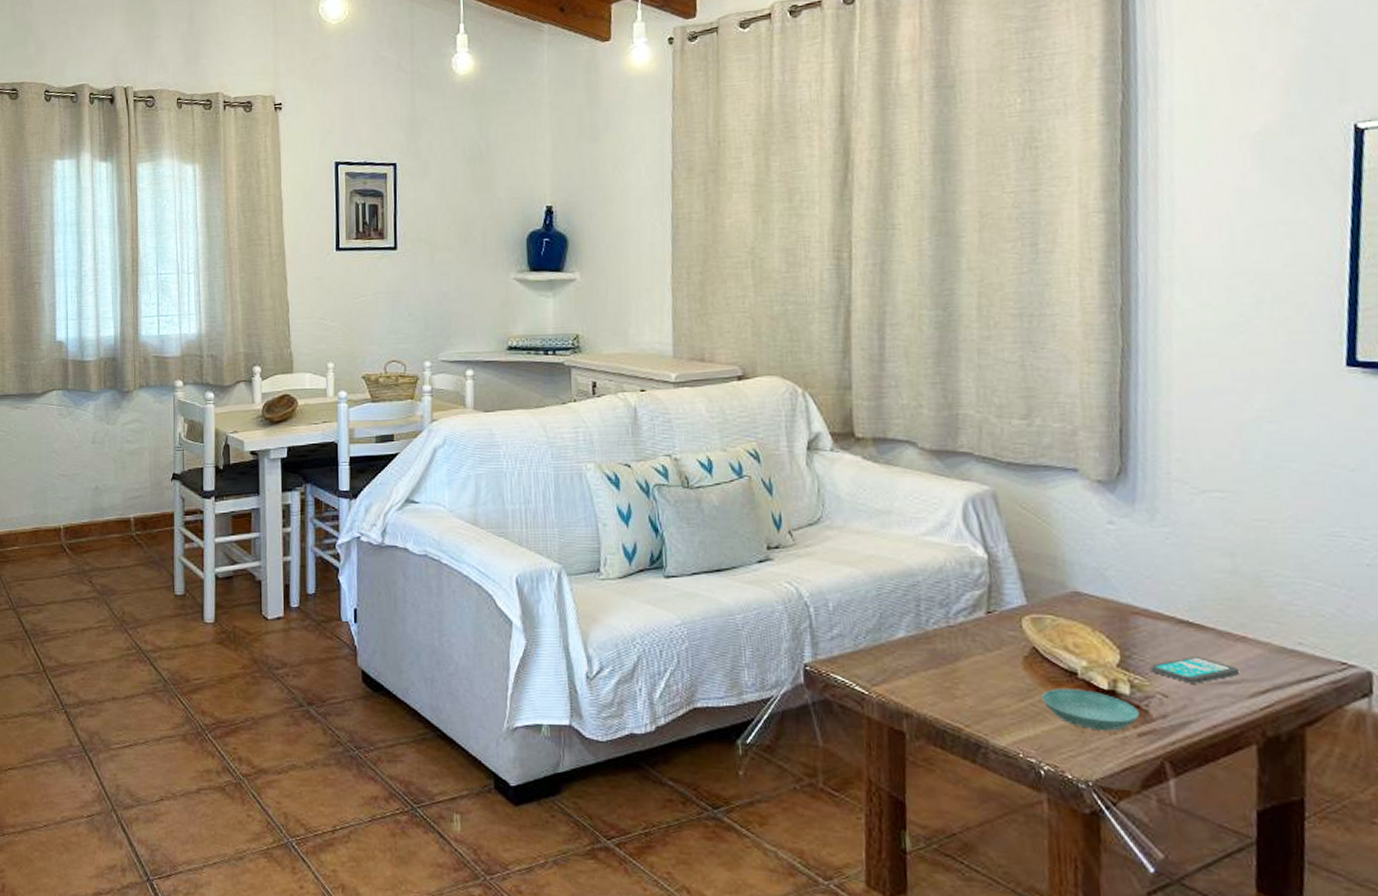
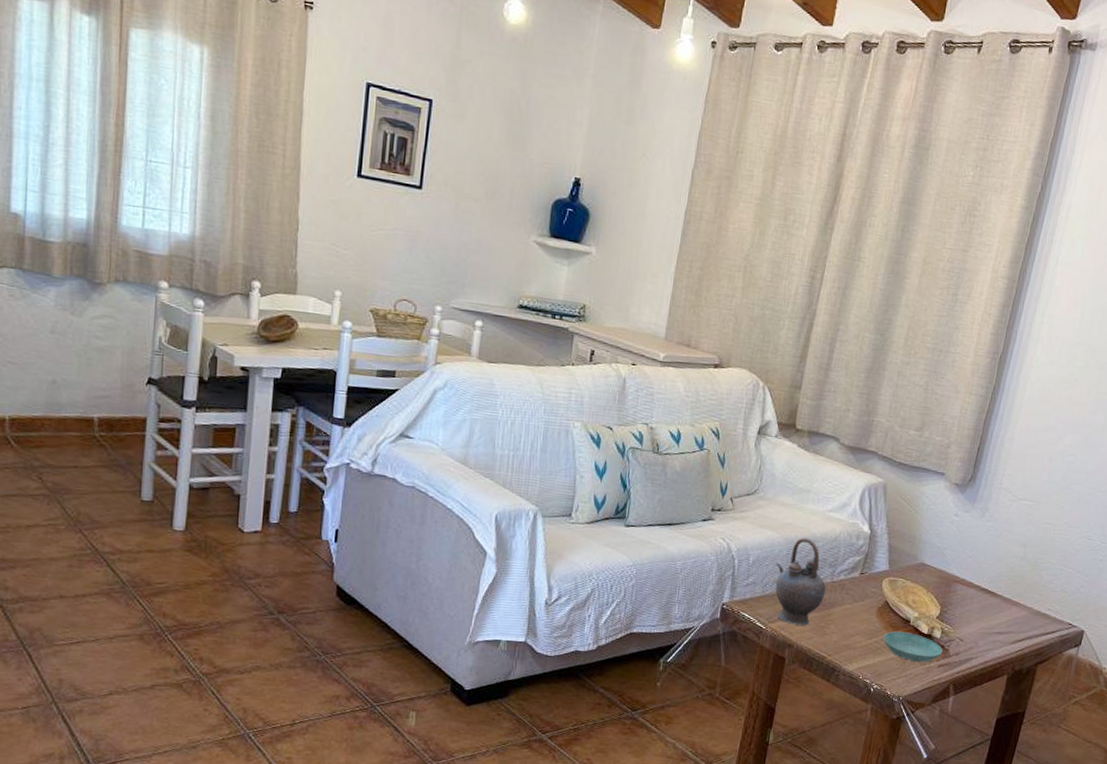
teapot: none [866,572,943,687] -> present [775,537,826,626]
smartphone: present [1150,657,1239,684] -> none [956,614,1009,633]

